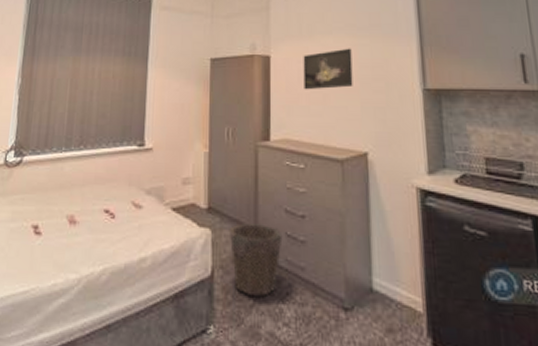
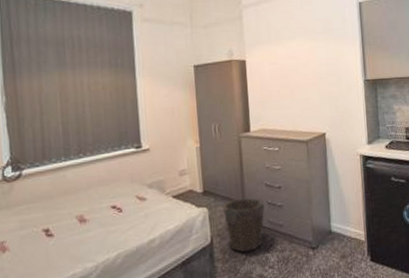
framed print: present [303,48,353,90] -> none [273,50,313,88]

